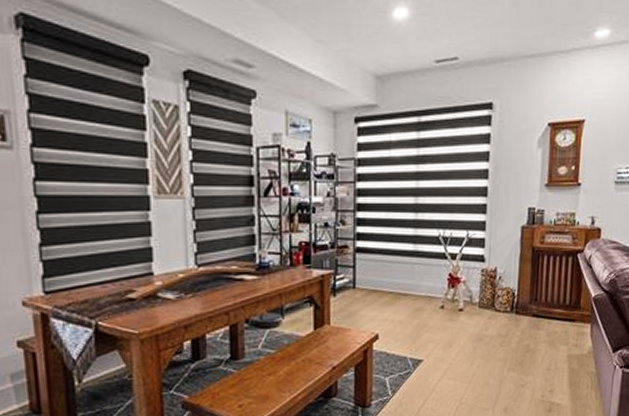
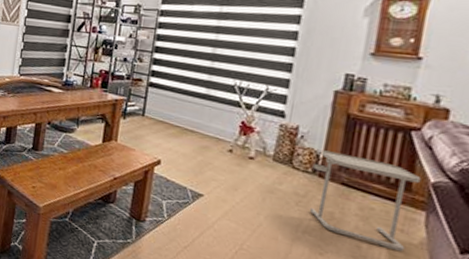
side table: none [511,286,586,364] -> present [309,150,422,251]

